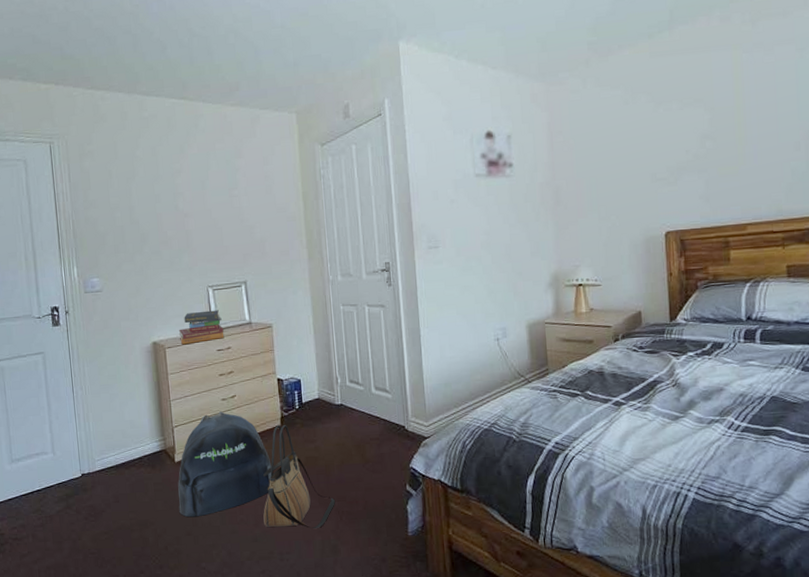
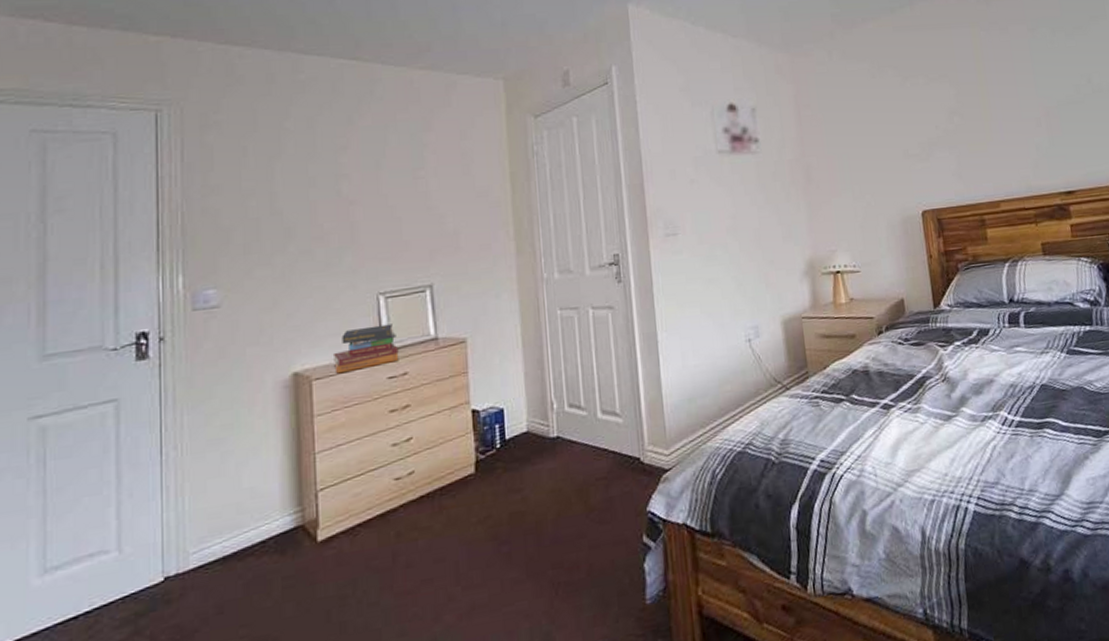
backpack: present [178,411,272,518] -> none [319,461,461,622]
tote bag: present [263,424,335,528] -> none [447,470,548,620]

